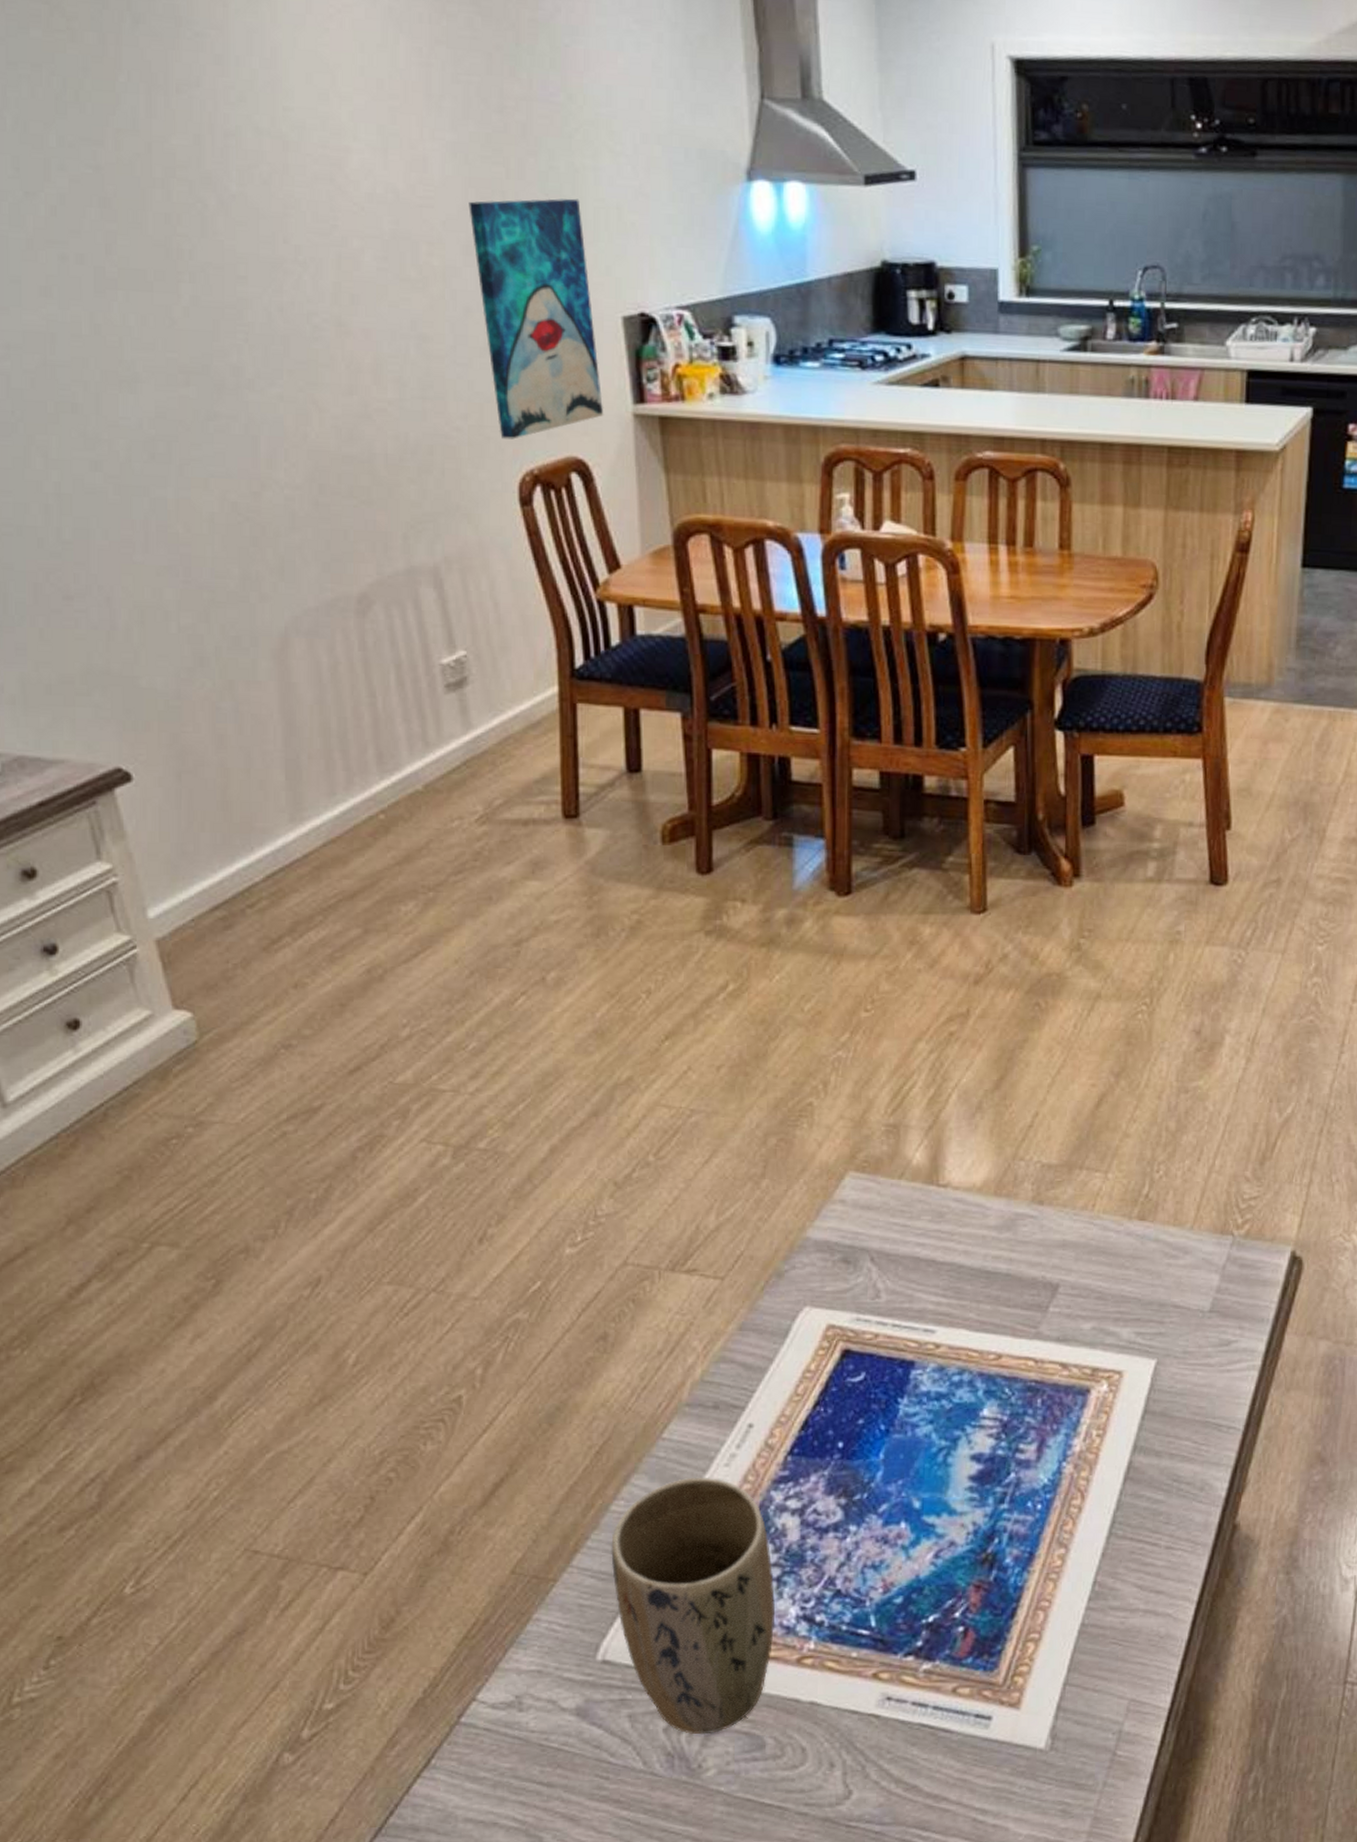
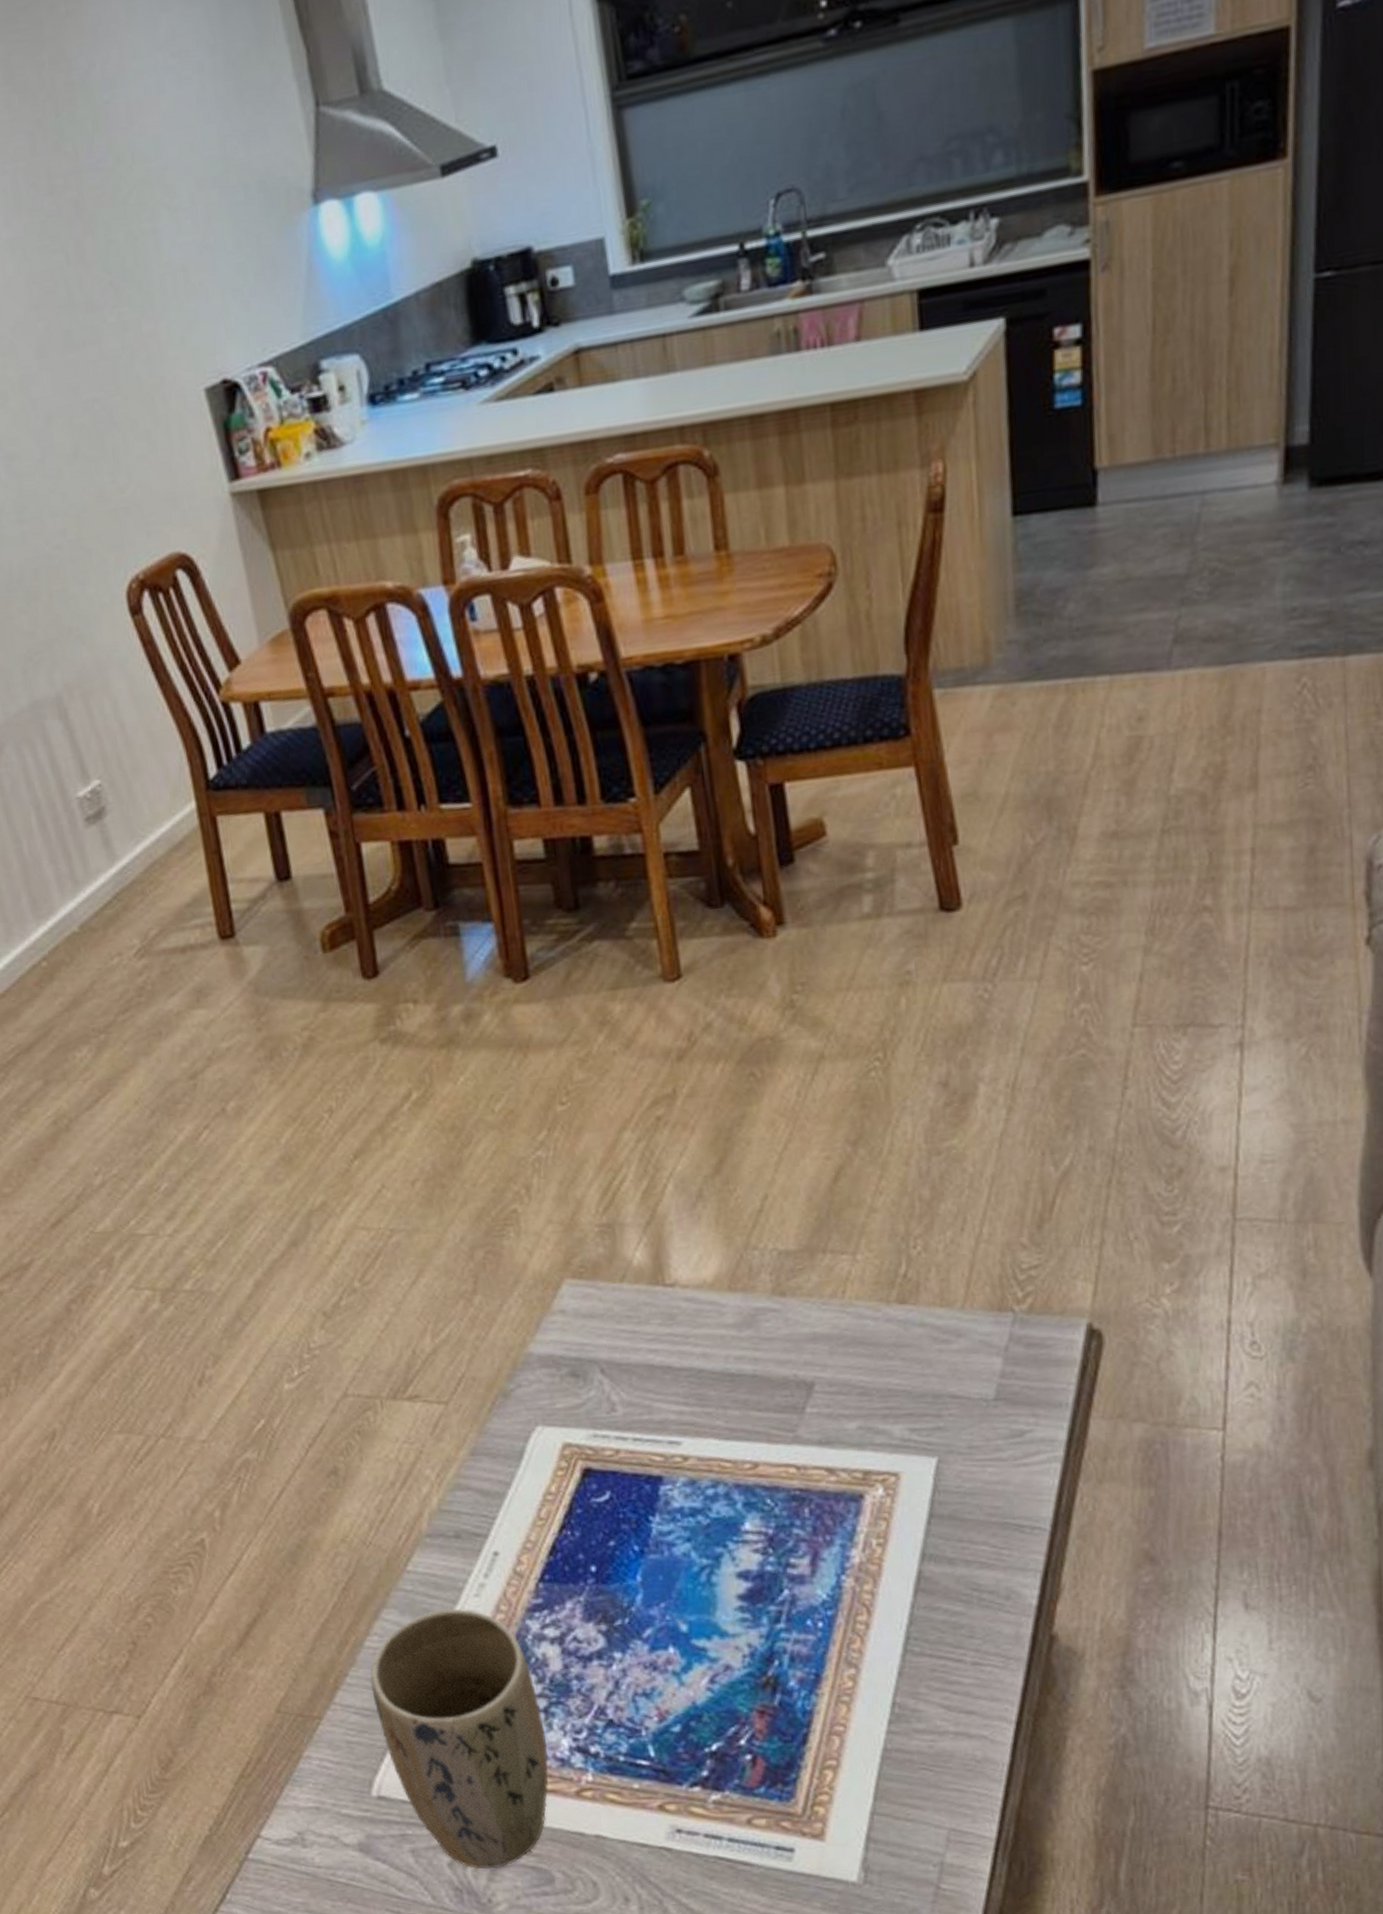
wall art: present [469,198,604,439] -> none [34,269,201,548]

